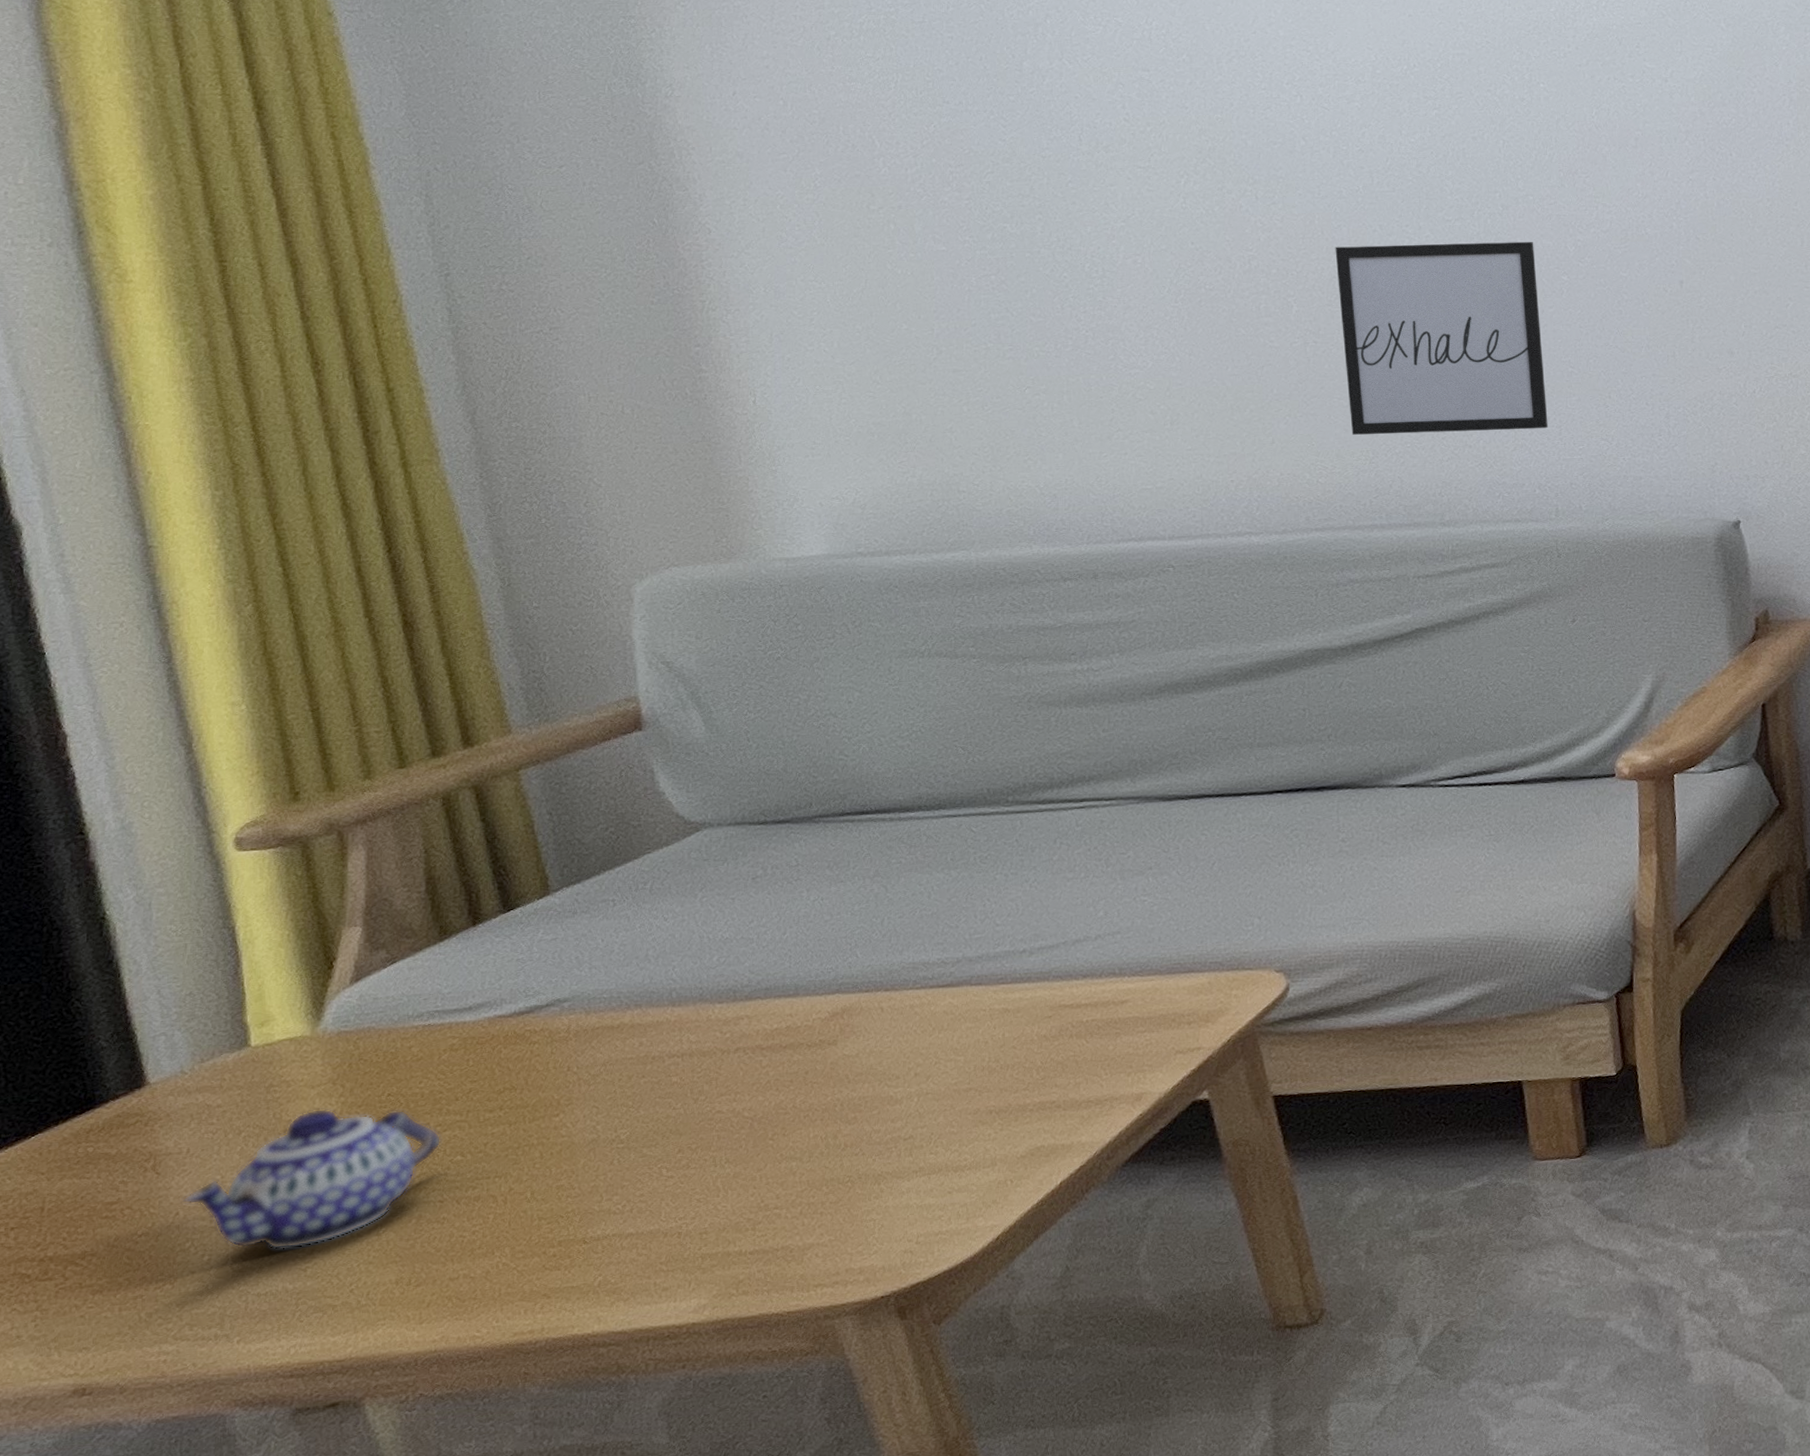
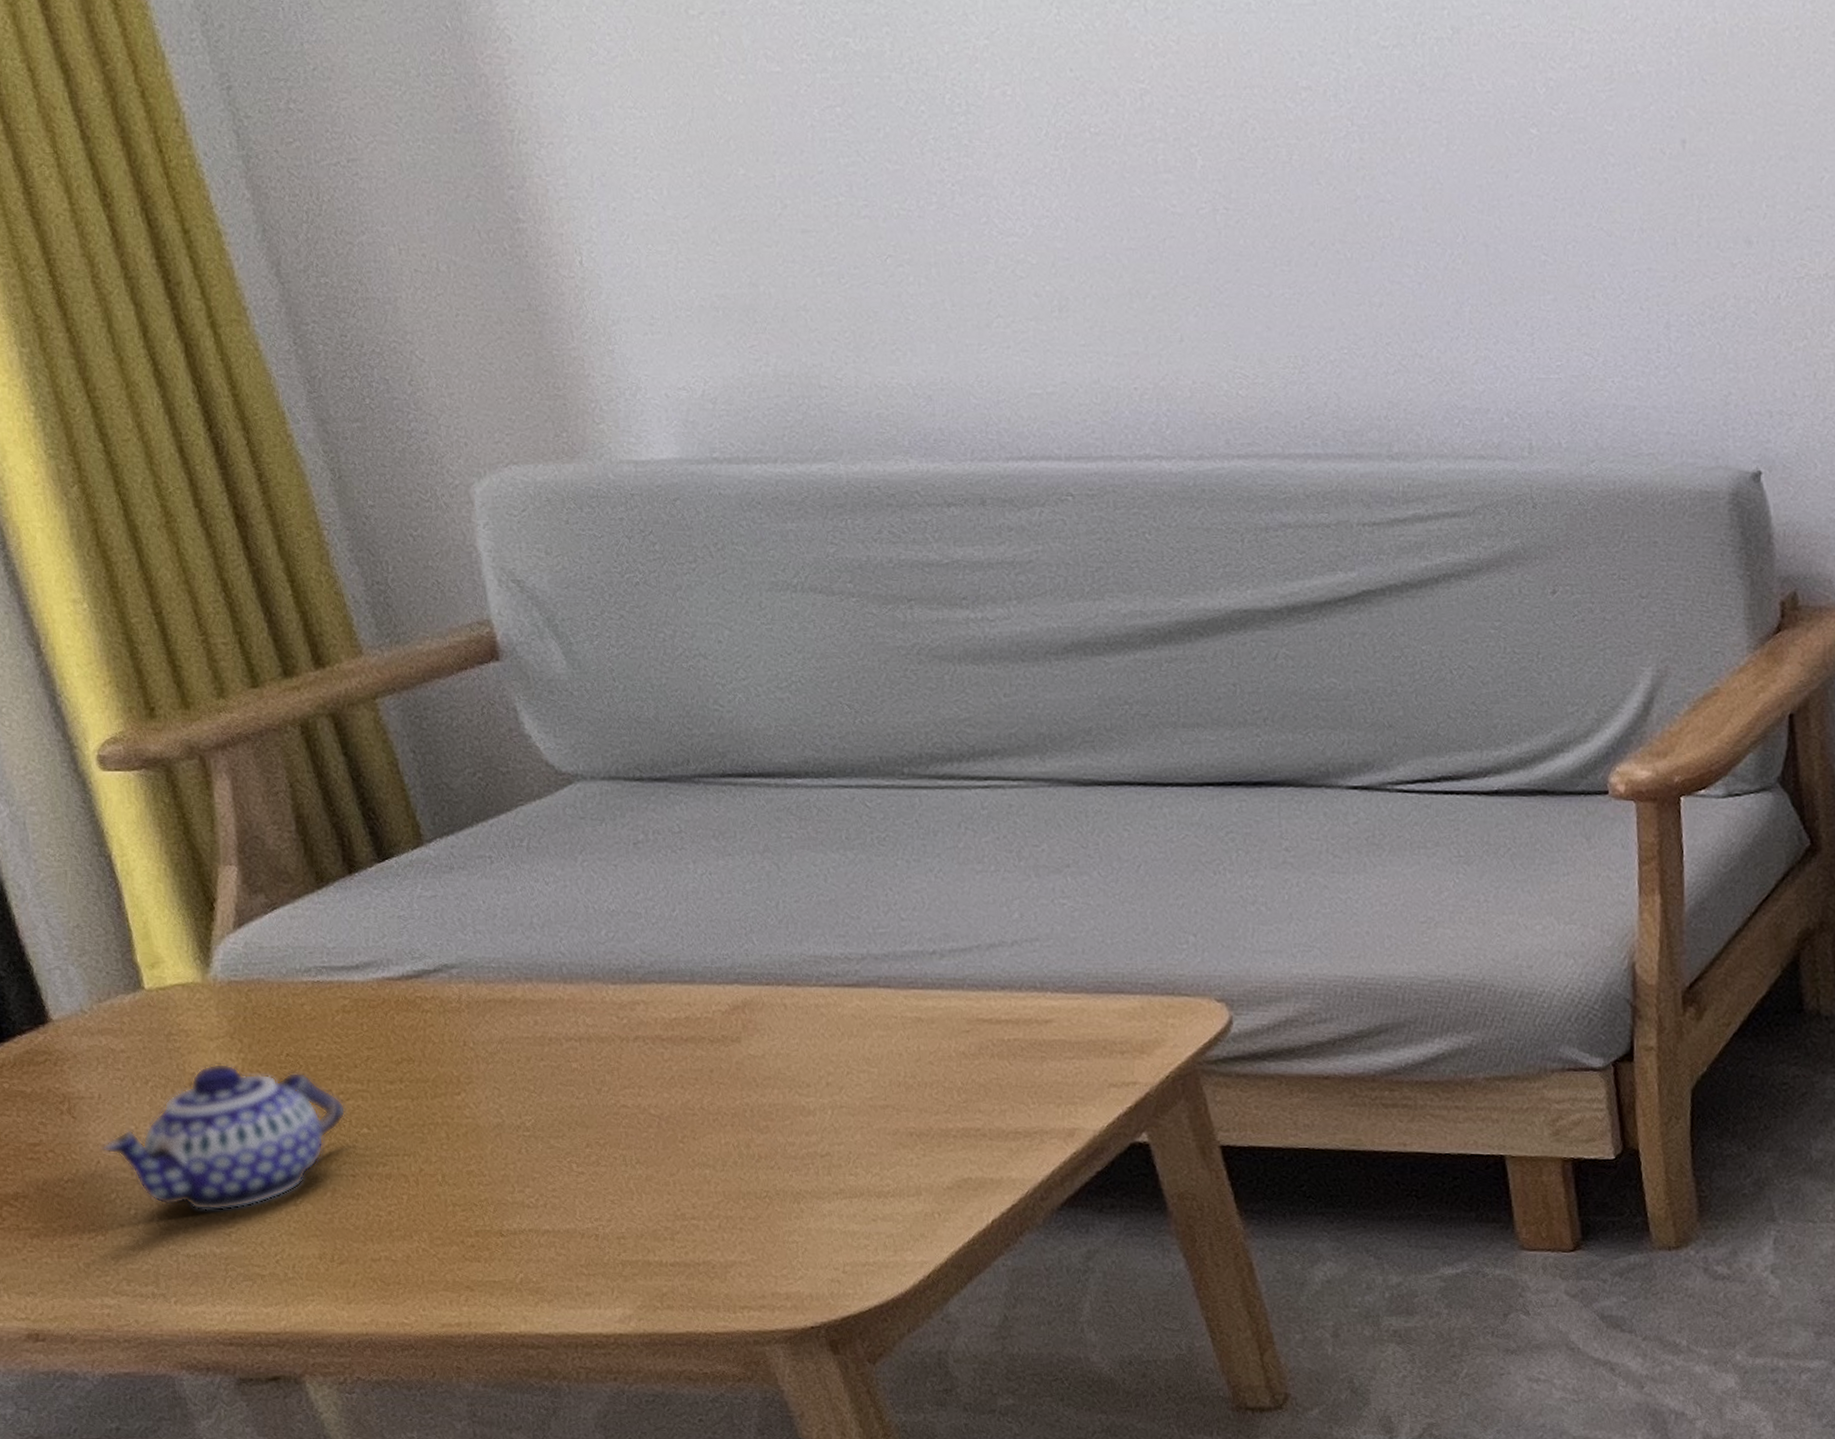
wall art: present [1335,241,1548,435] -> none [1245,78,1517,337]

